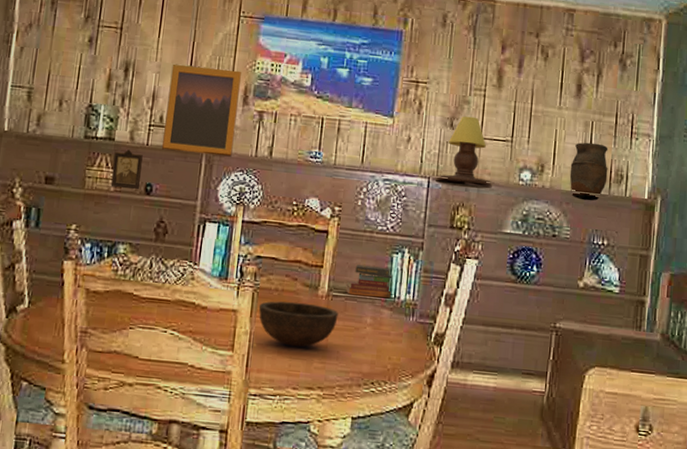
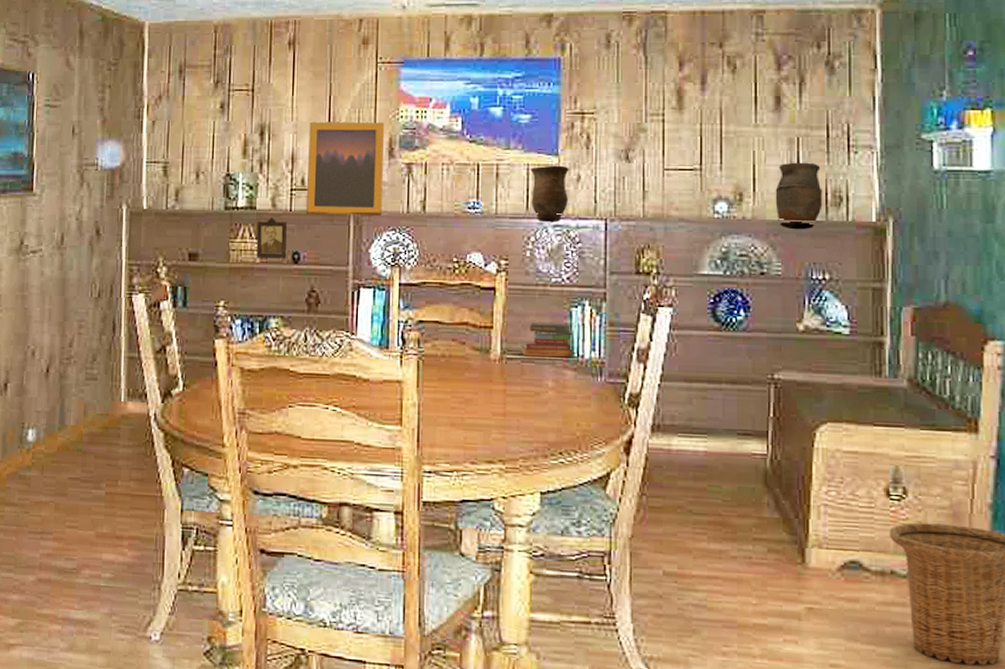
bowl: present [258,301,339,347] -> none [425,368,515,418]
ceramic vessel: none [366,125,402,177] -> present [530,165,569,223]
table lamp: present [434,116,493,189] -> none [613,146,683,227]

